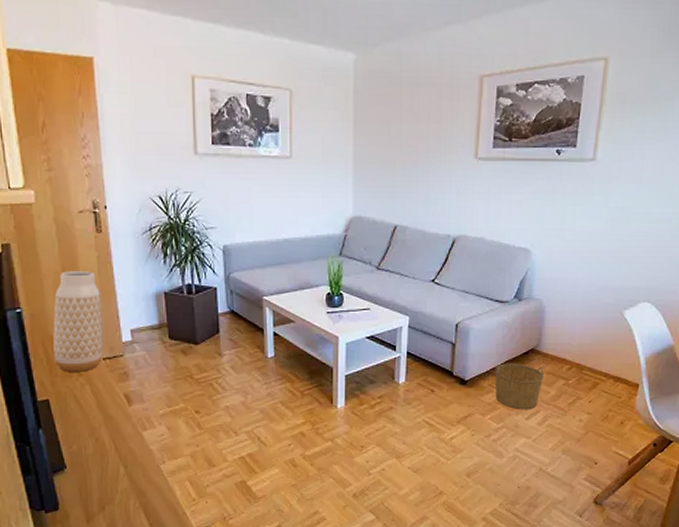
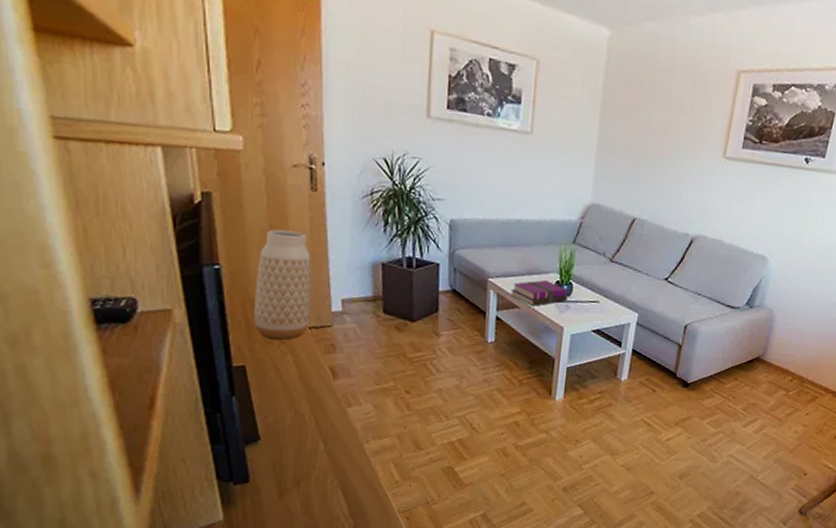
hardback book: none [285,294,340,319] -> present [510,280,568,306]
basket: present [494,363,544,410] -> none [716,369,766,418]

